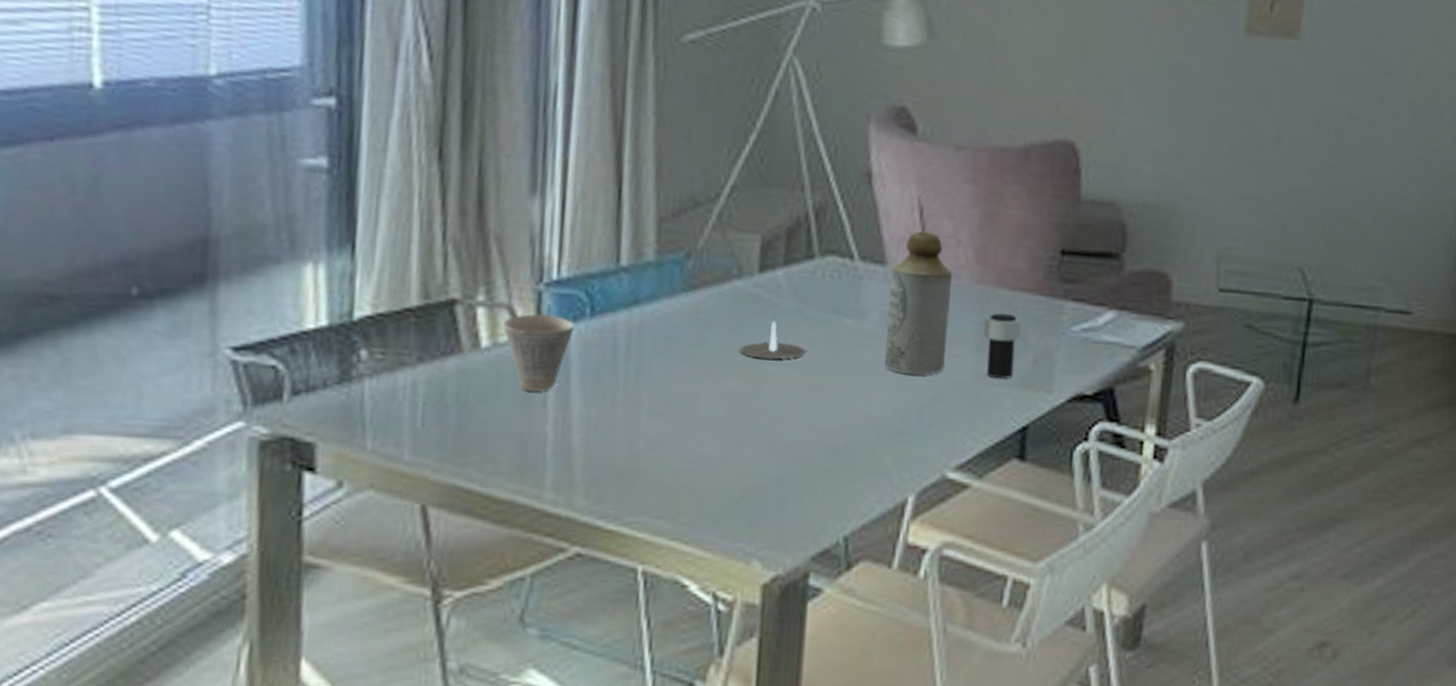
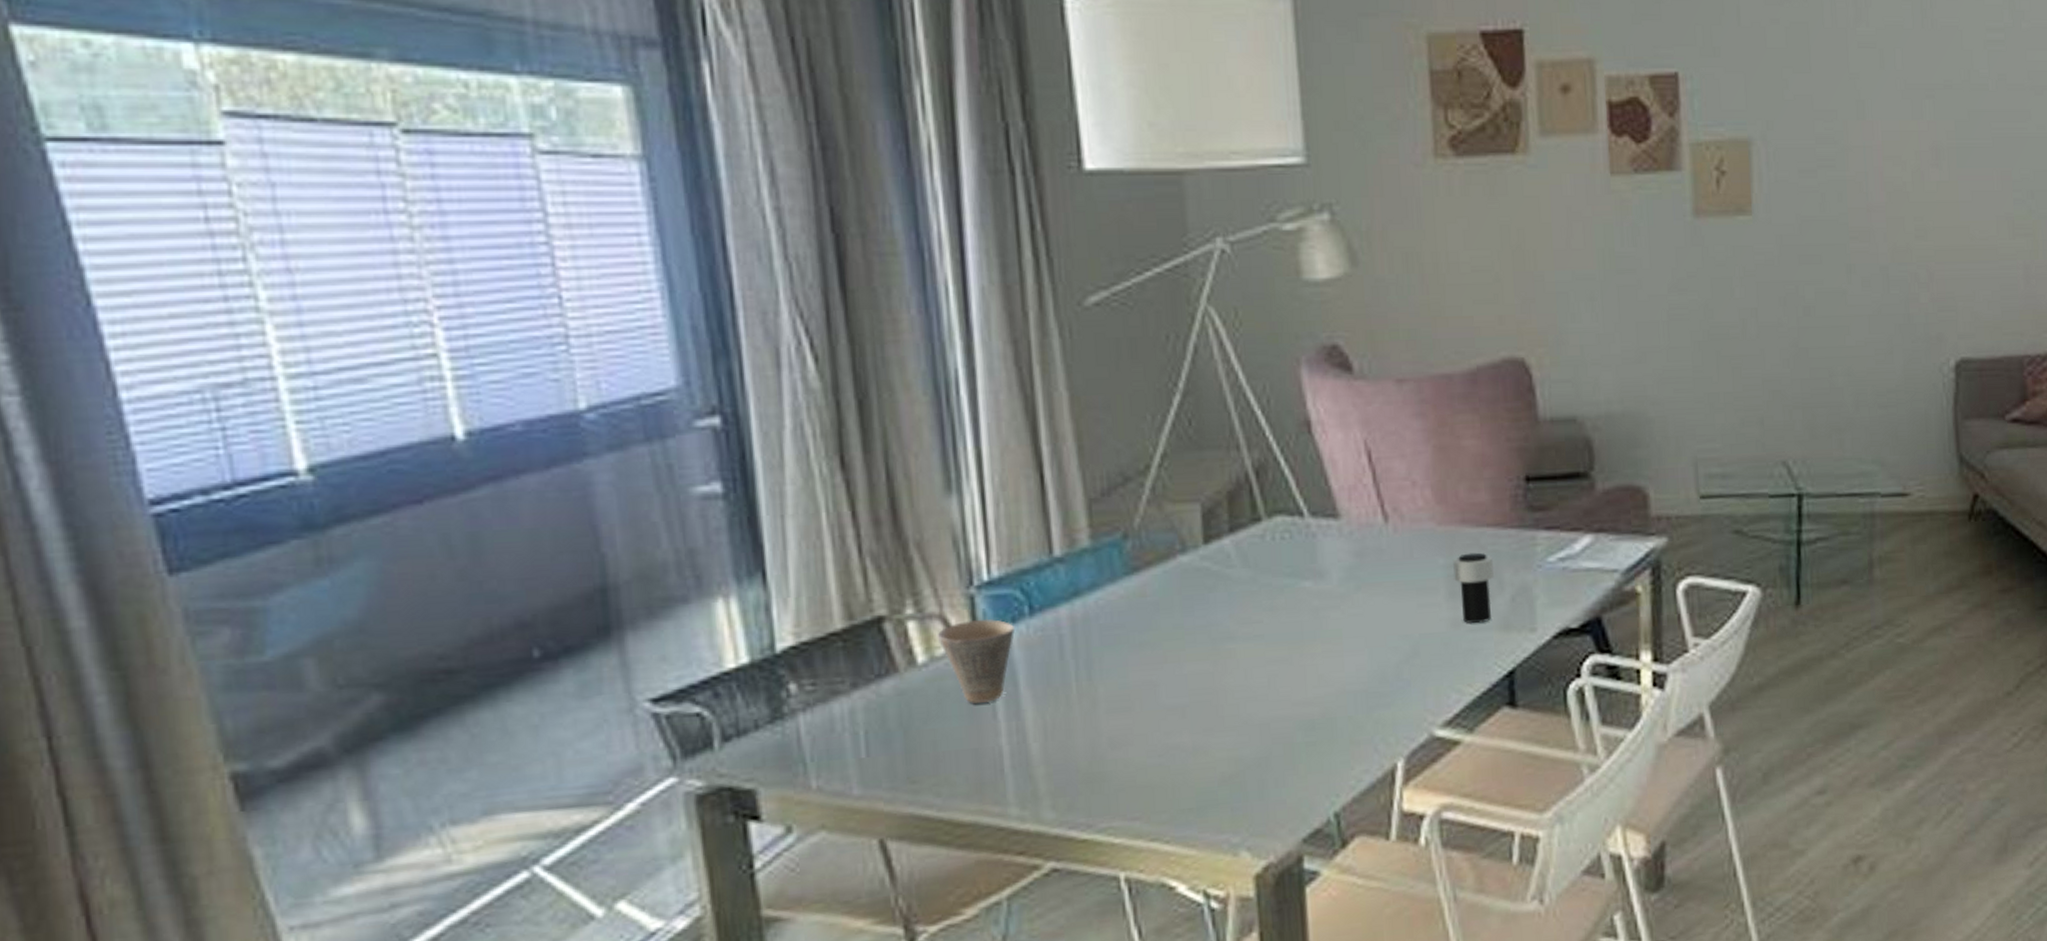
candle: present [739,320,806,359] -> none [1194,593,1266,636]
bottle: present [884,231,953,376] -> none [1346,476,1417,632]

